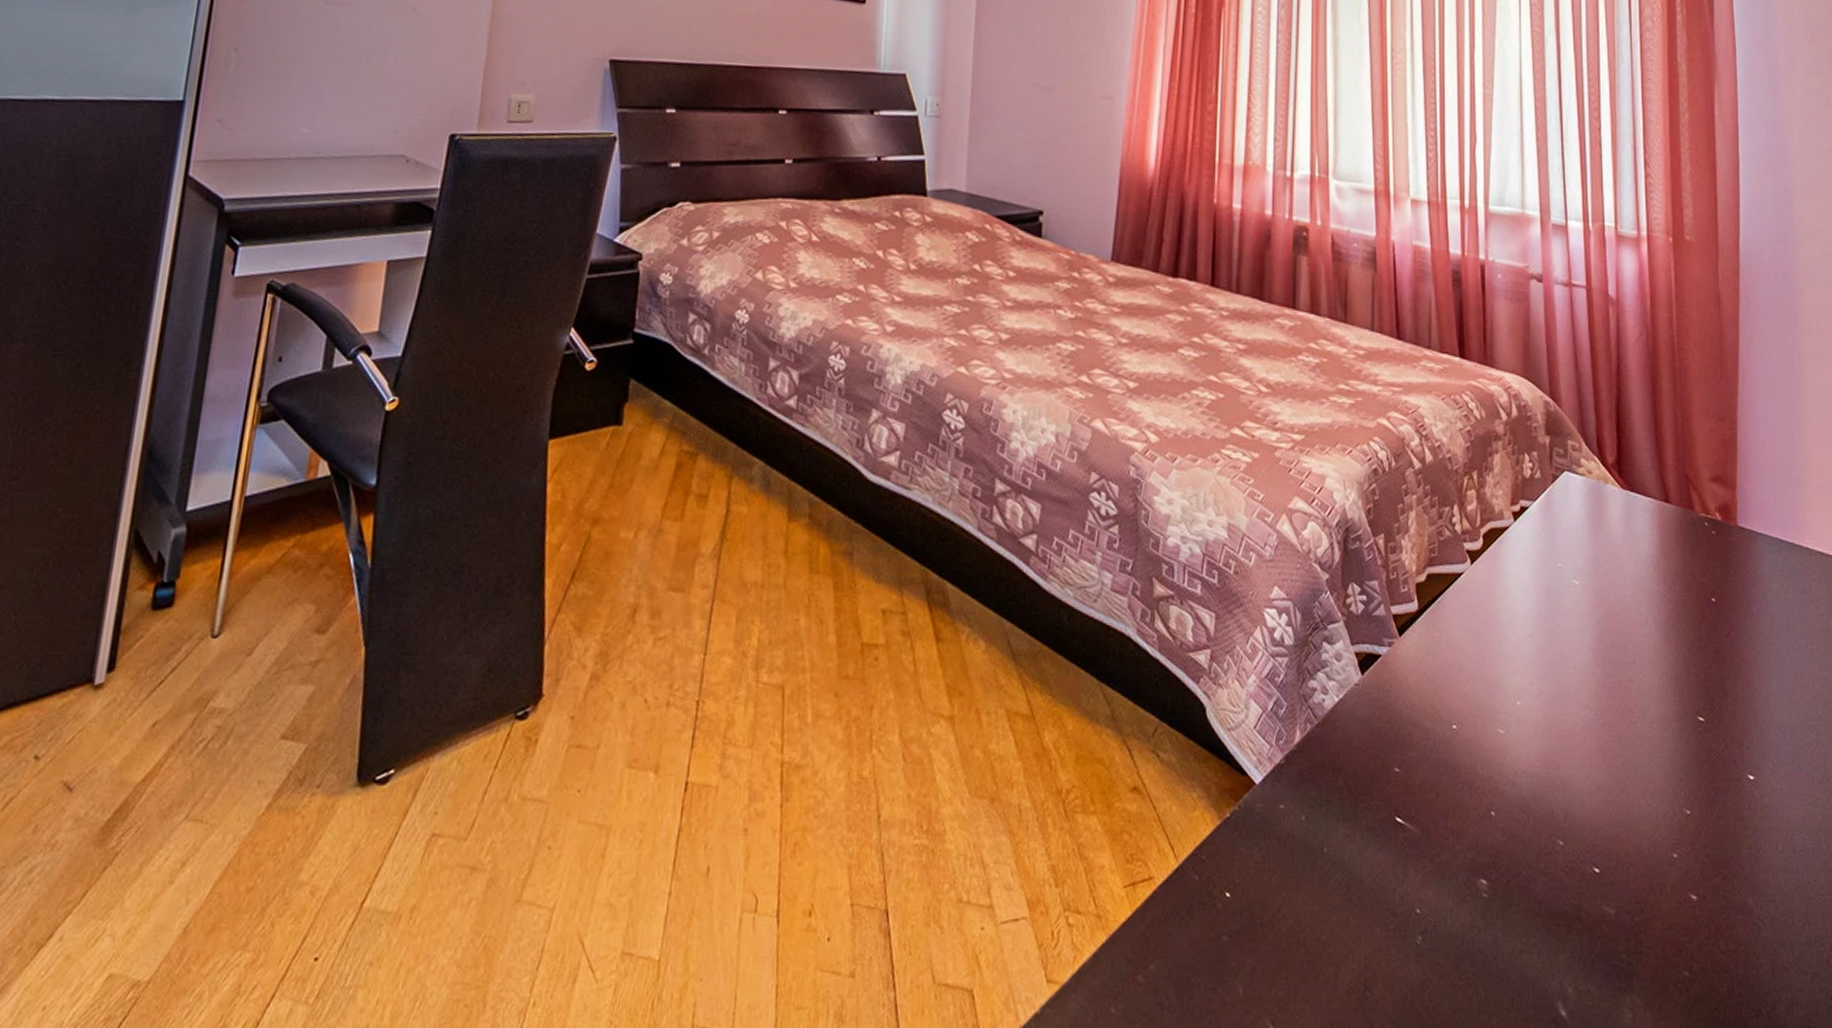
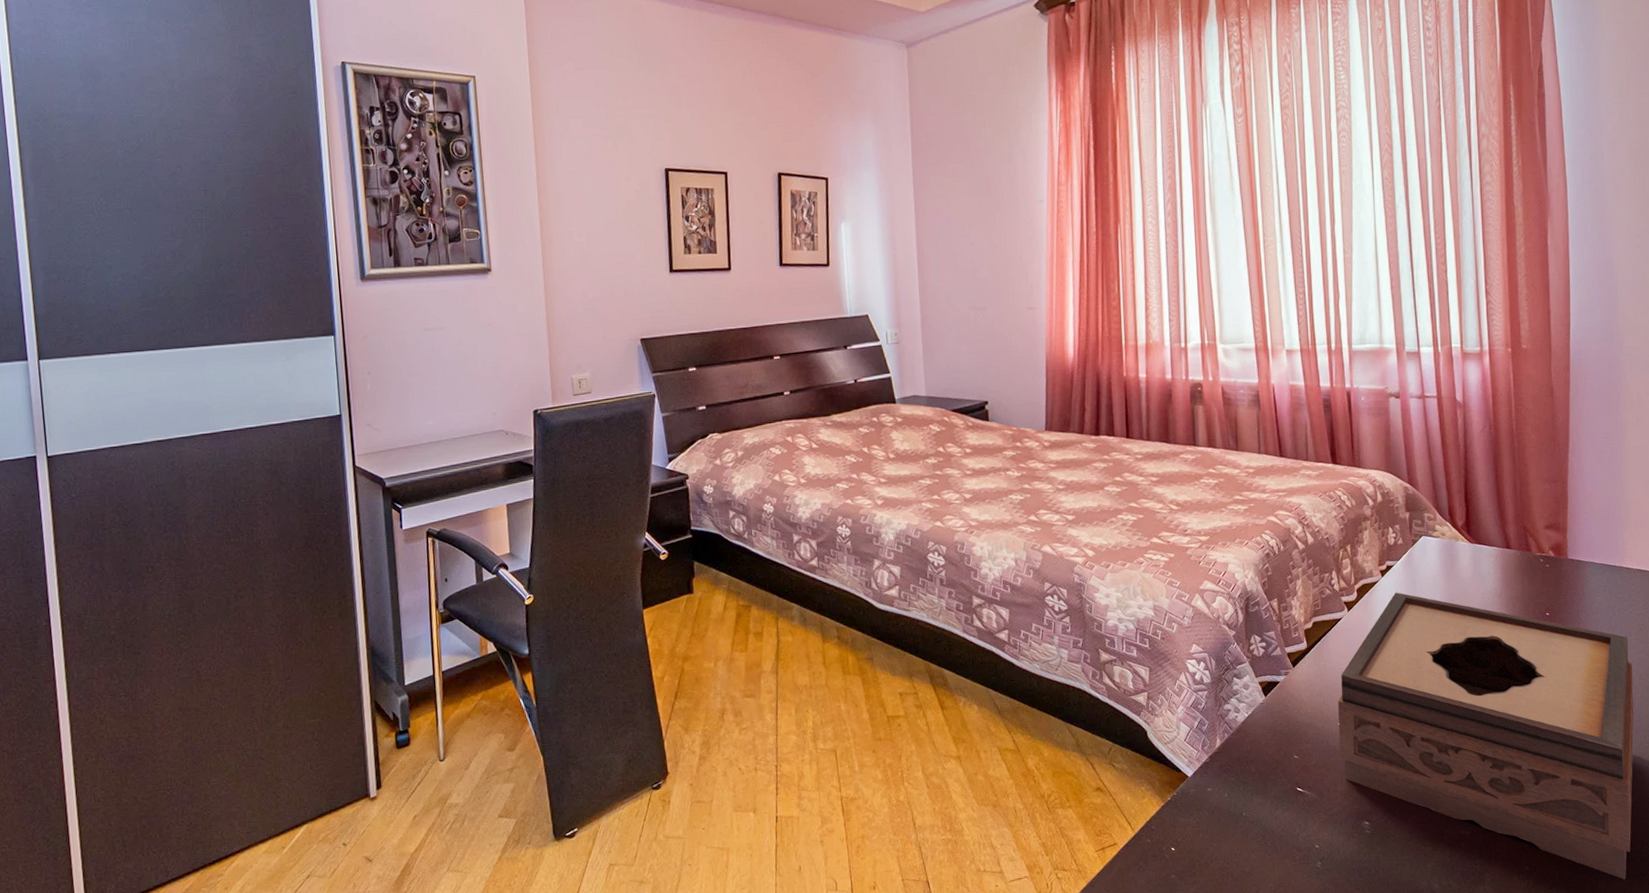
tissue box: none [1452,545,1818,1006] -> present [1337,592,1634,880]

